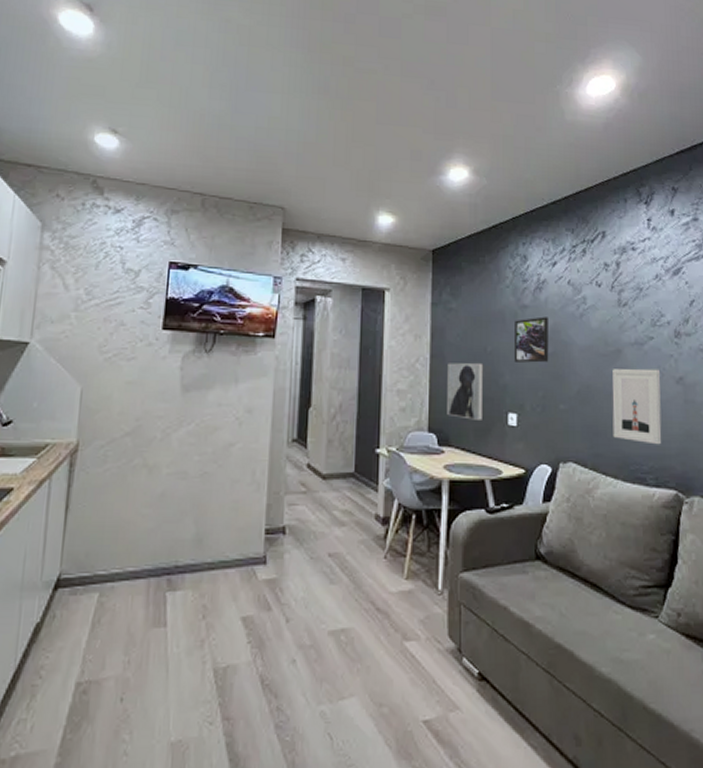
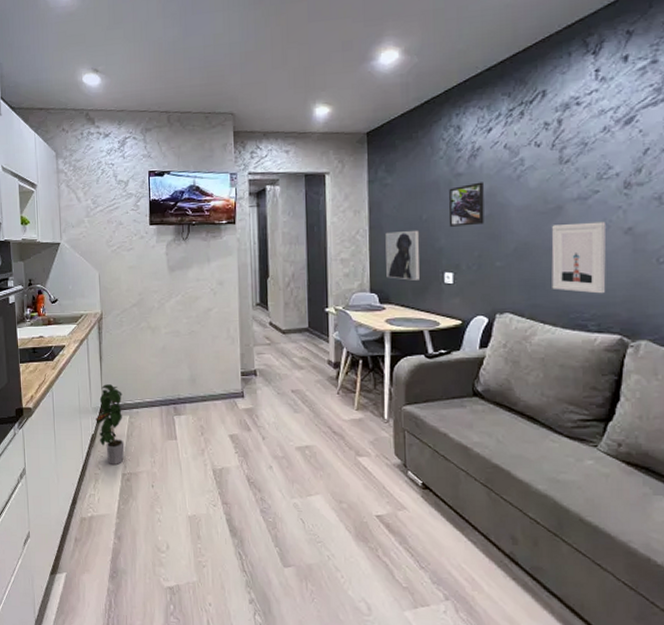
potted plant: none [45,546,93,671] -> present [95,384,125,466]

